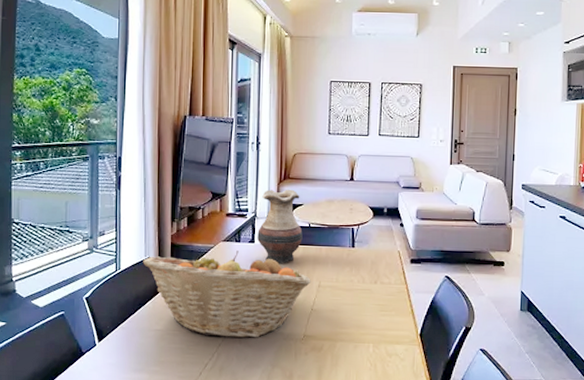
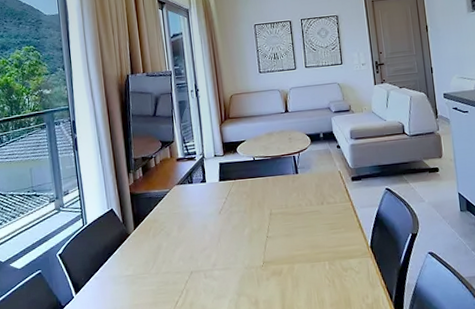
fruit basket: present [143,250,311,338] -> none [106,191,263,275]
vase: present [257,189,303,264] -> none [207,128,250,199]

